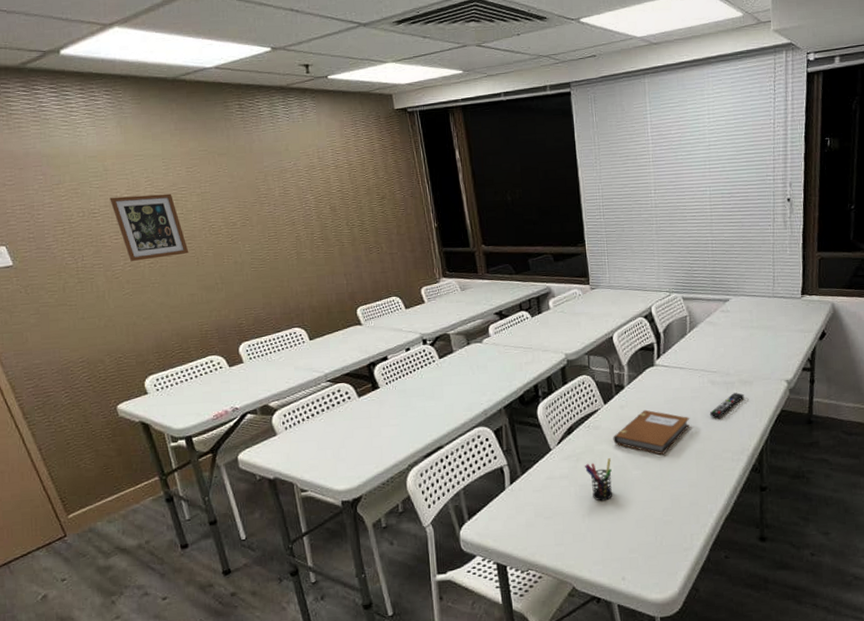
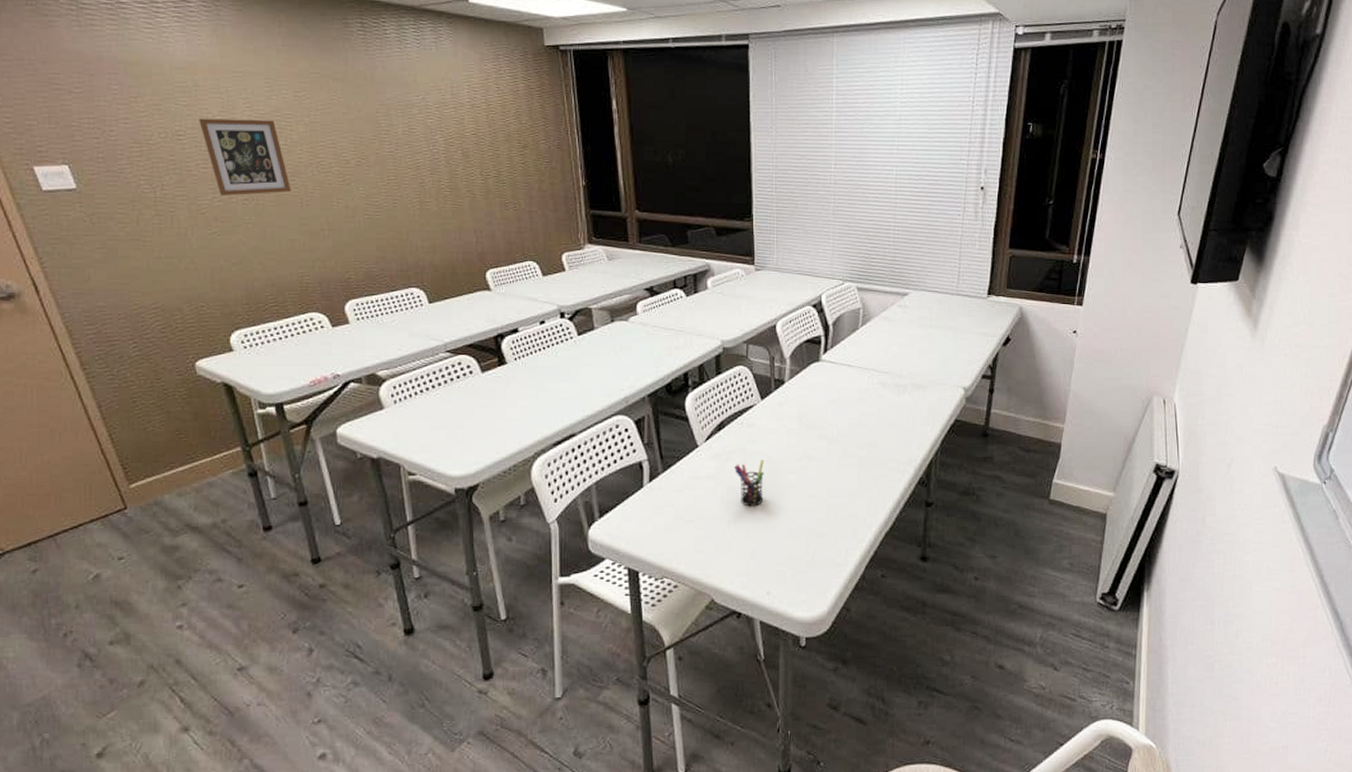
notebook: present [613,409,690,455] -> none [768,409,855,461]
remote control: present [709,393,744,418] -> none [876,397,916,424]

